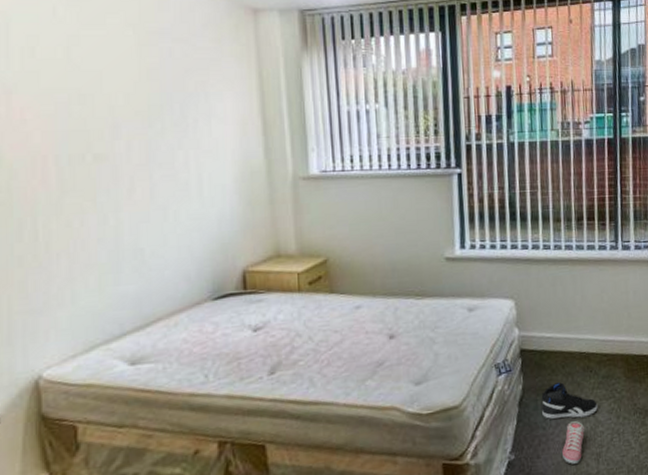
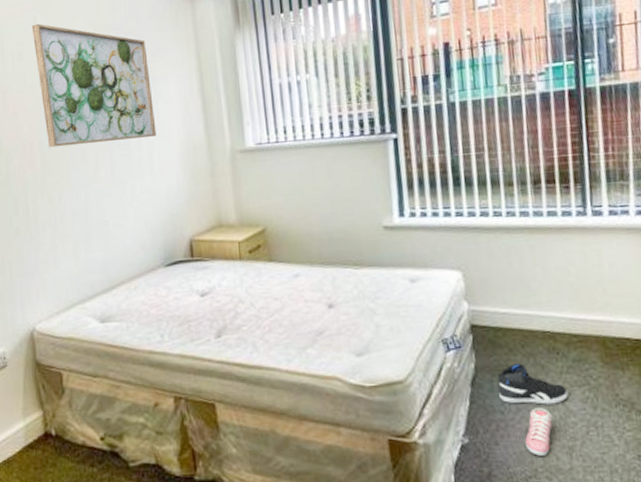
wall art: none [49,15,208,163] -> present [31,23,157,148]

